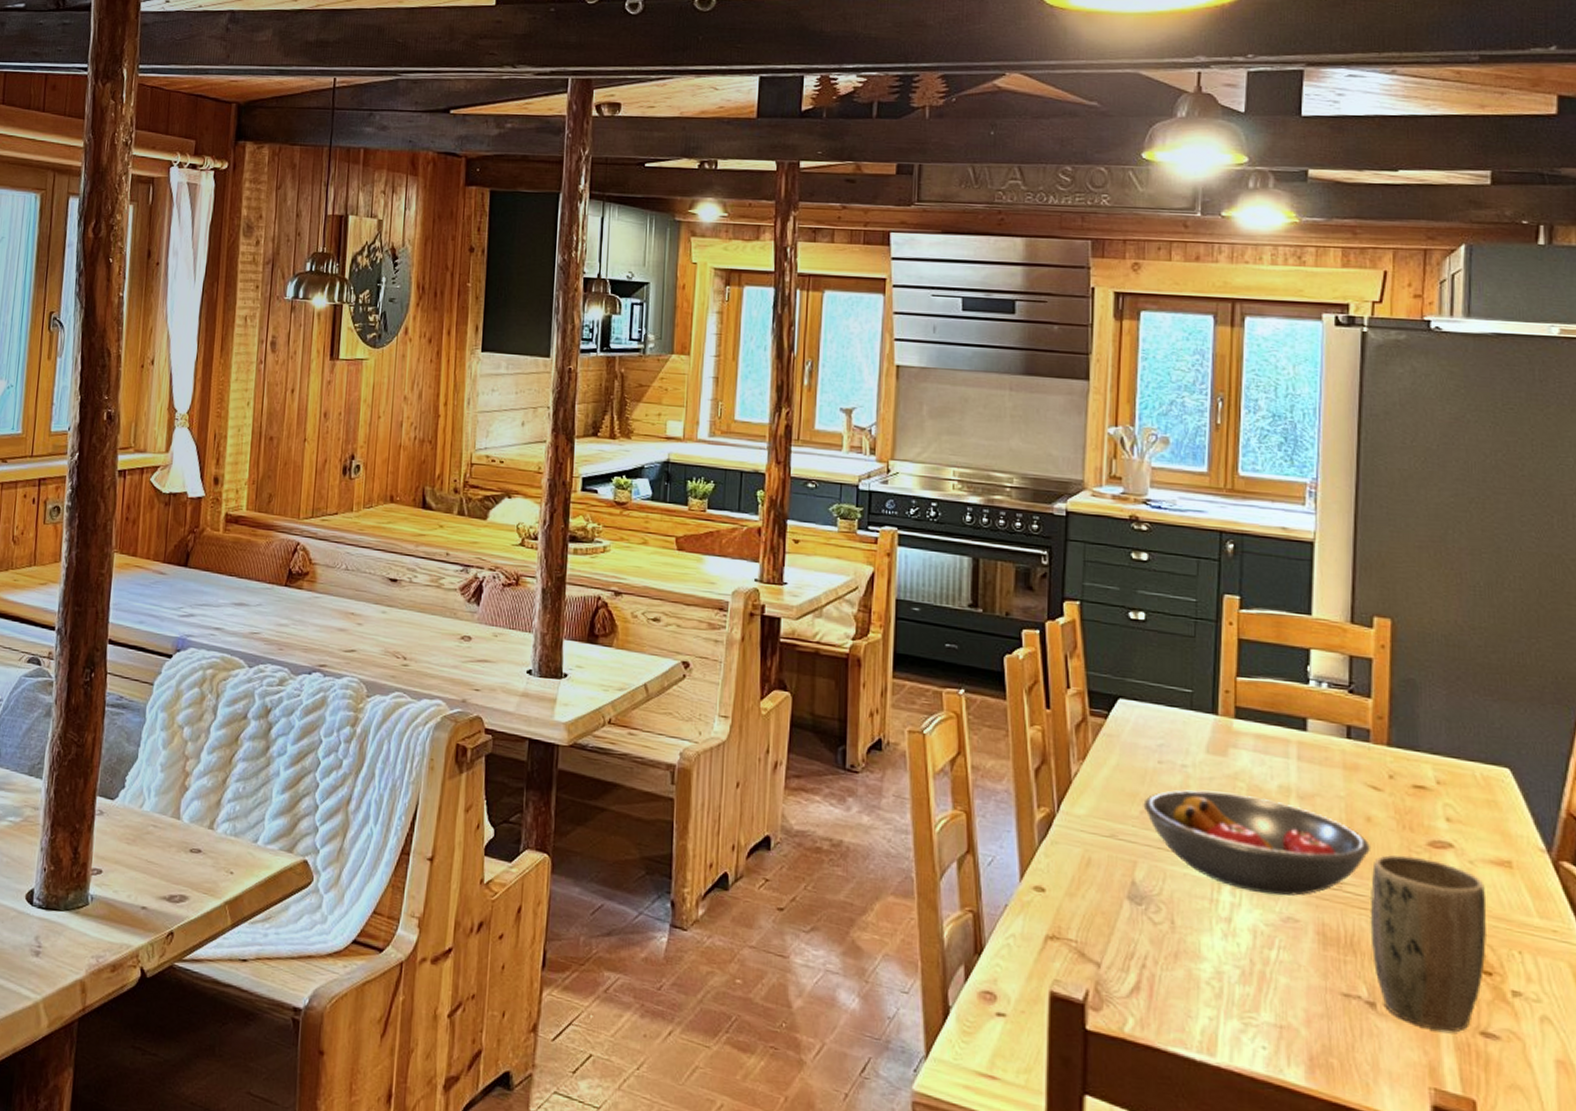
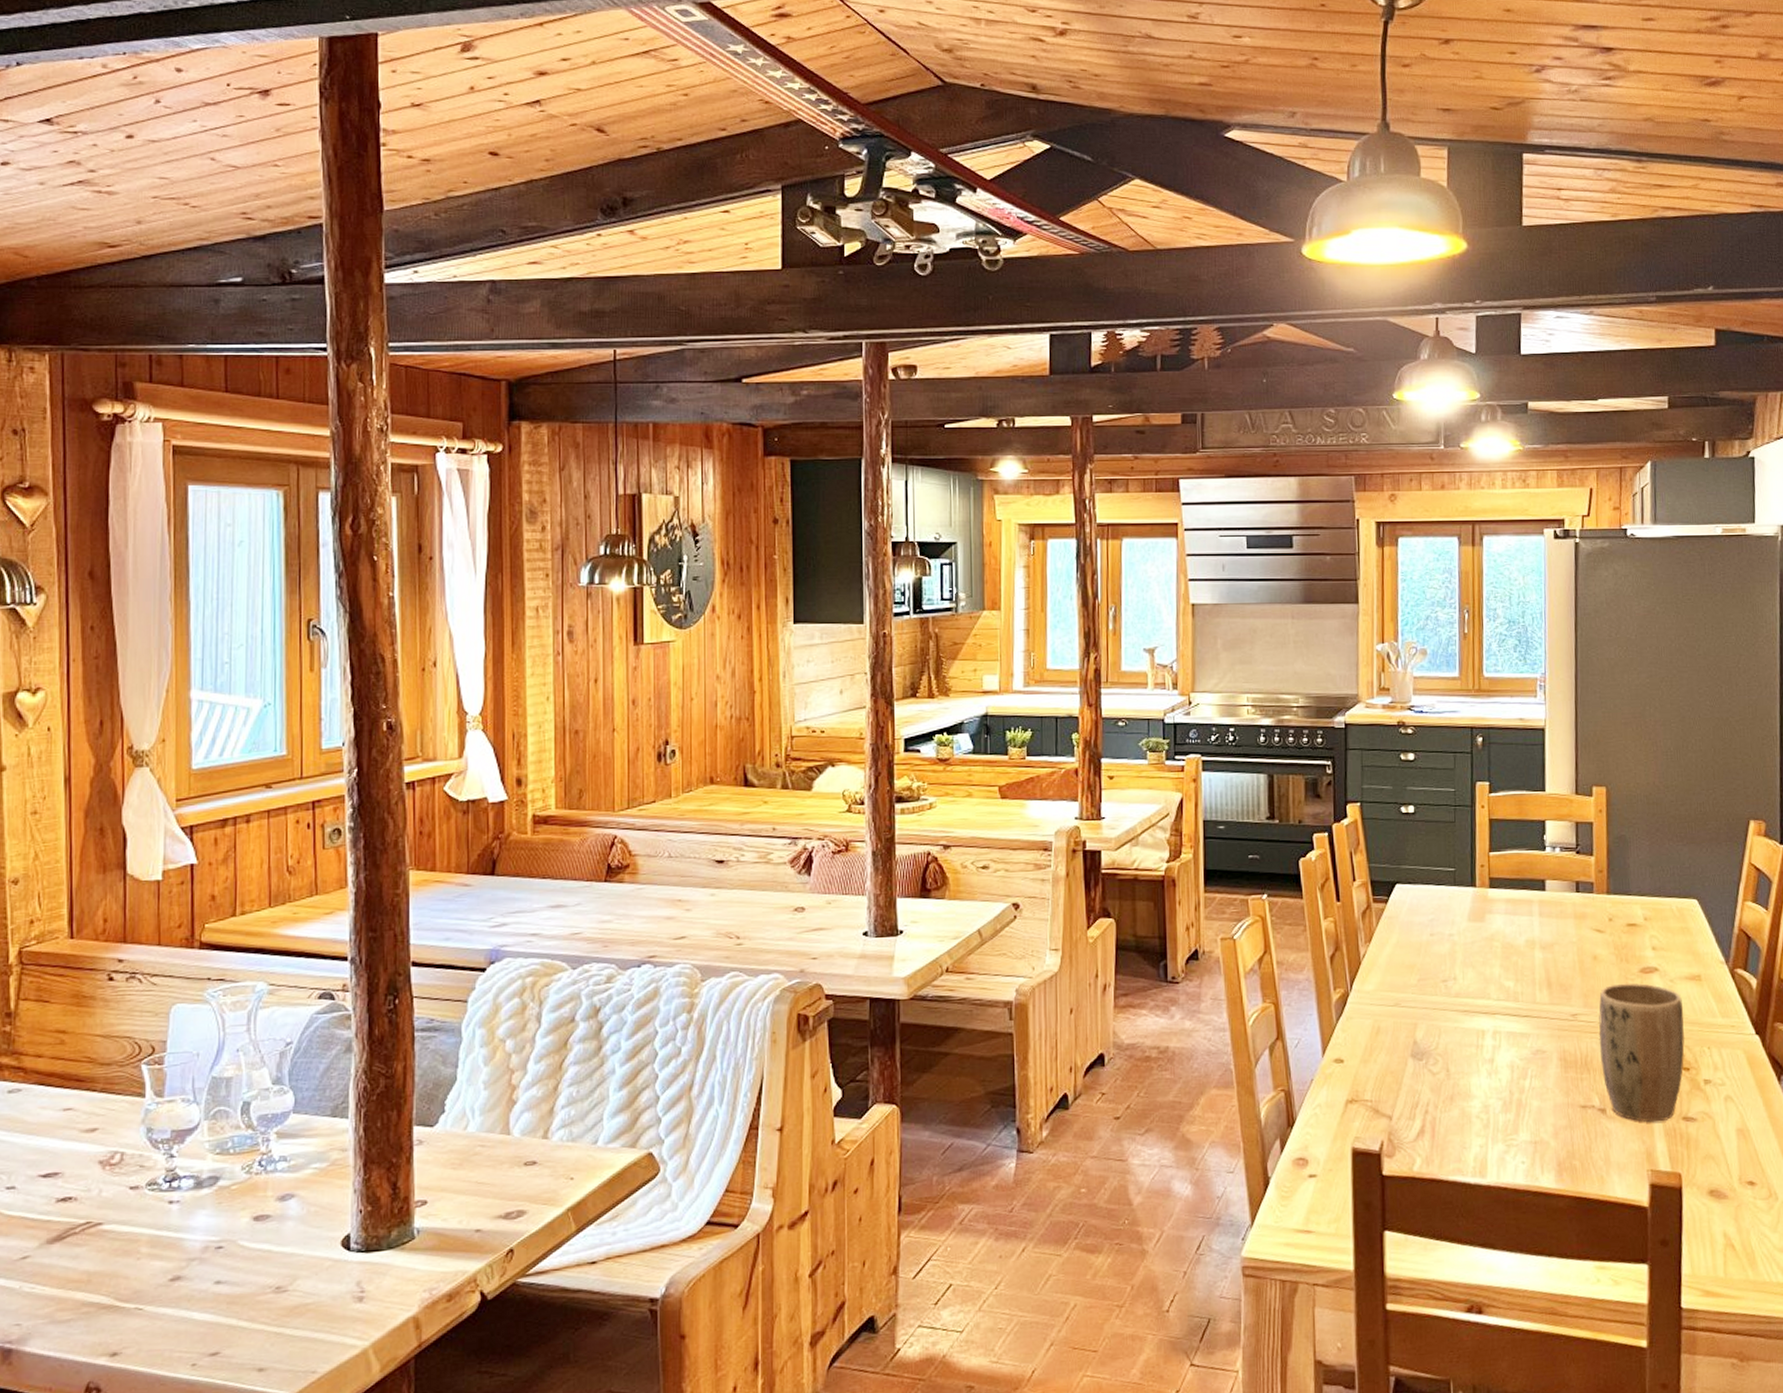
fruit bowl: present [1143,790,1370,896] -> none [1420,952,1597,1034]

